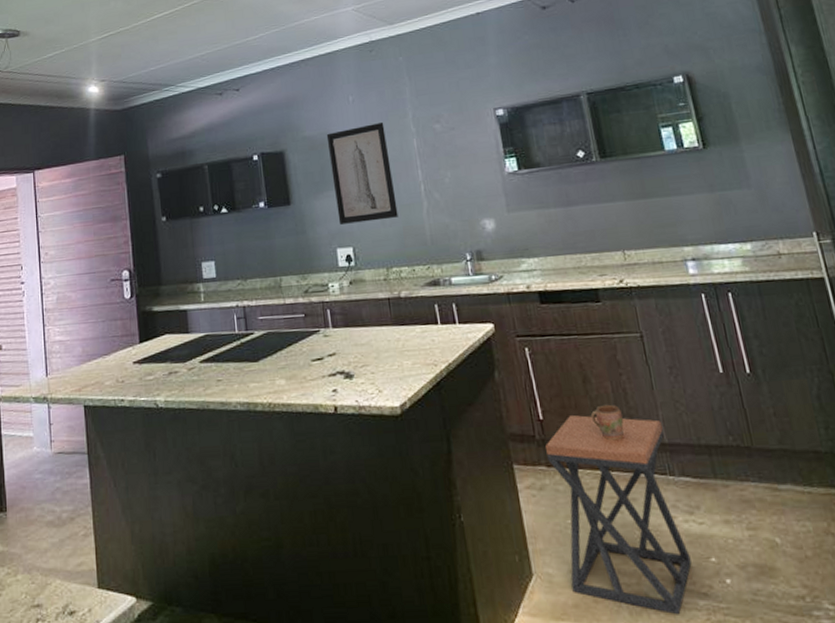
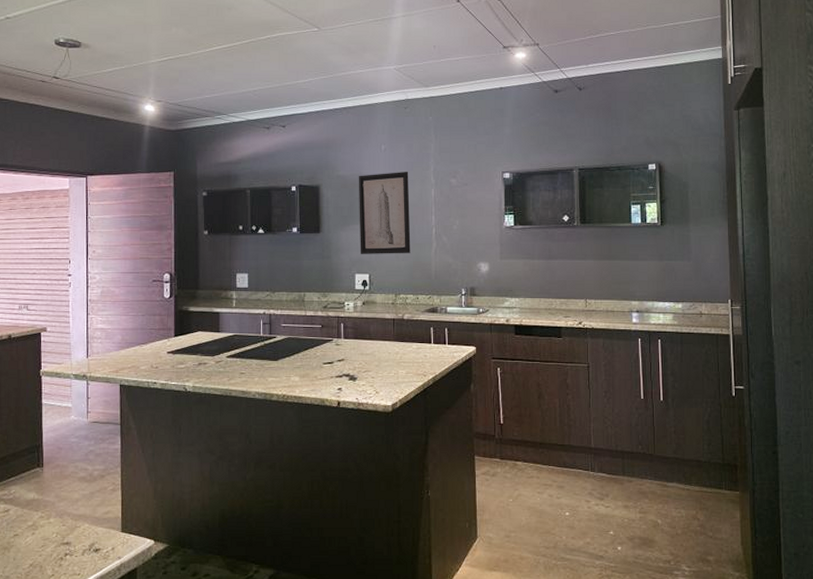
stool: present [545,414,692,615] -> none [502,421,595,570]
mug: present [590,404,625,441] -> none [540,416,563,443]

